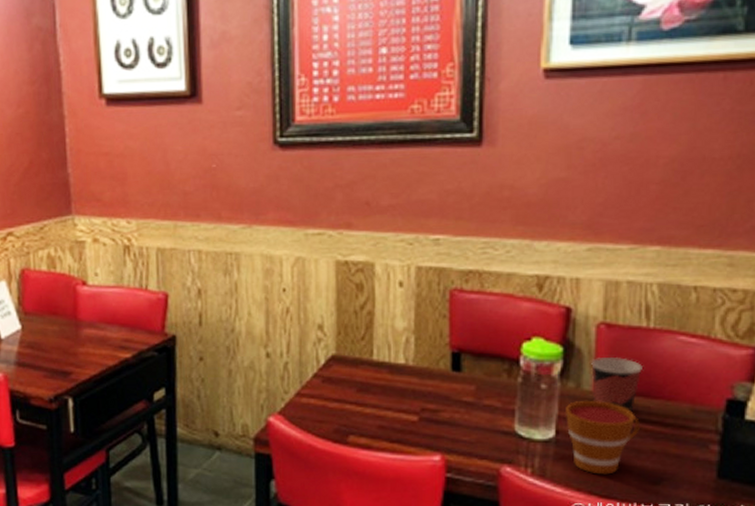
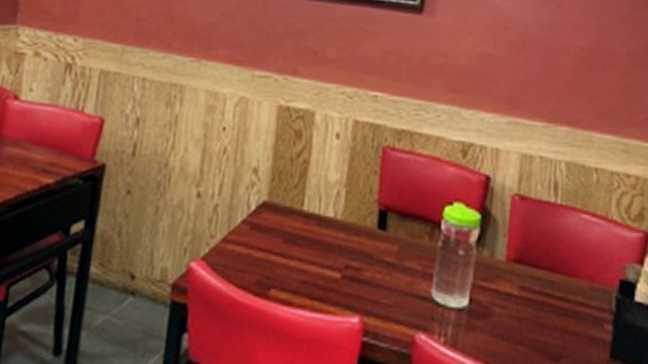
cup: present [566,400,640,475] -> none [479,269,545,349]
cup: present [591,357,643,412] -> none [504,228,549,285]

